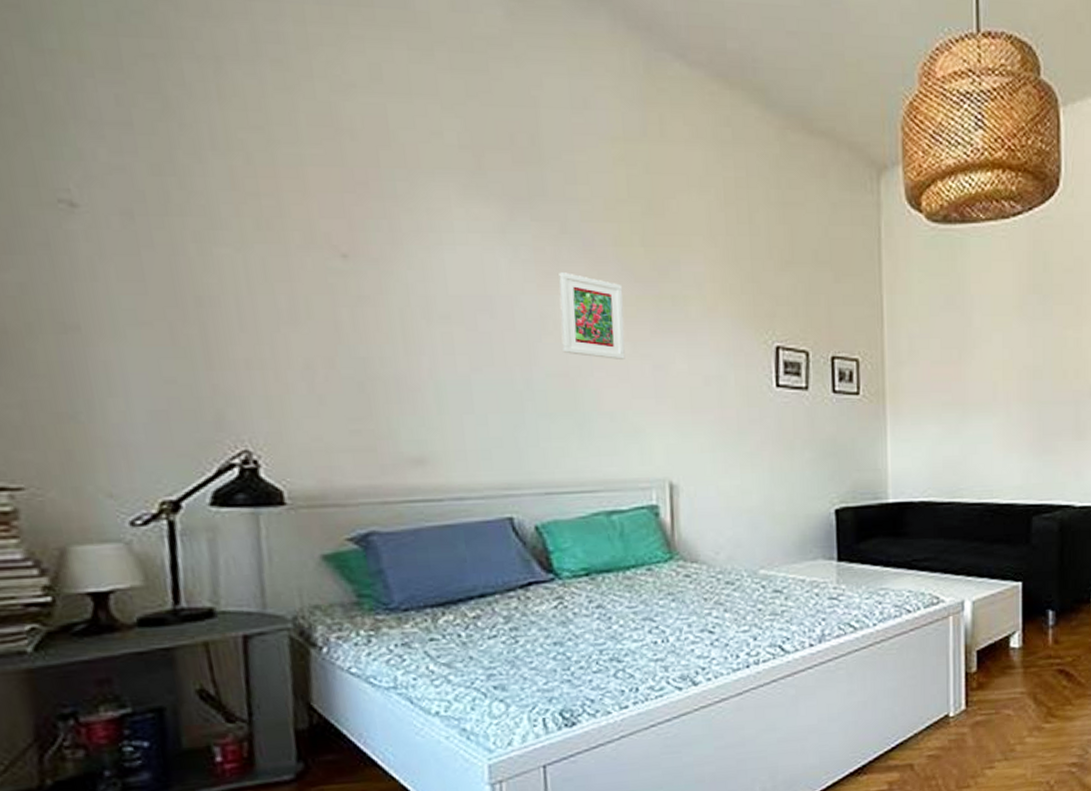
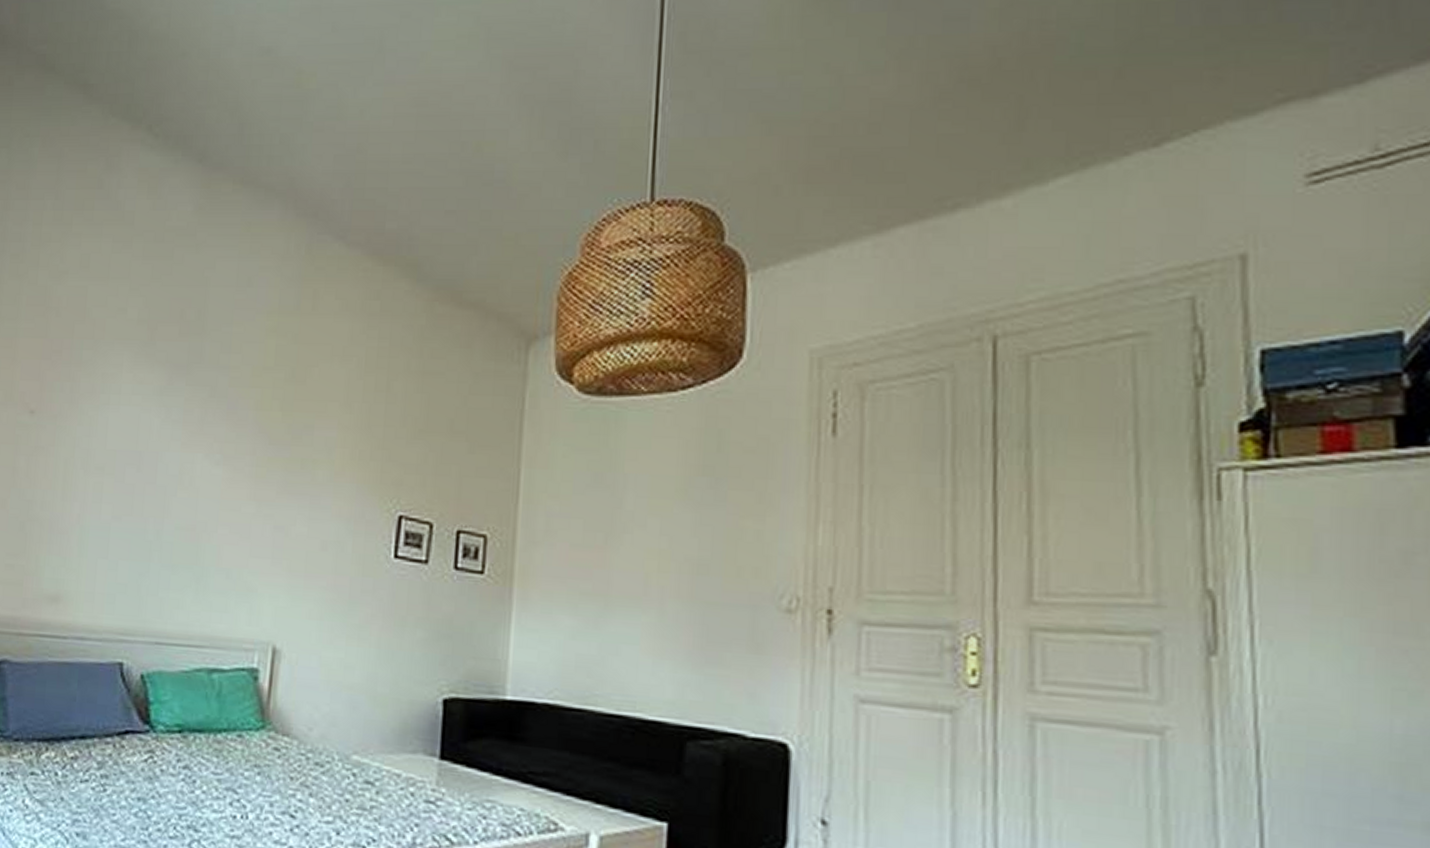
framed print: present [559,272,625,359] -> none [194,433,257,518]

